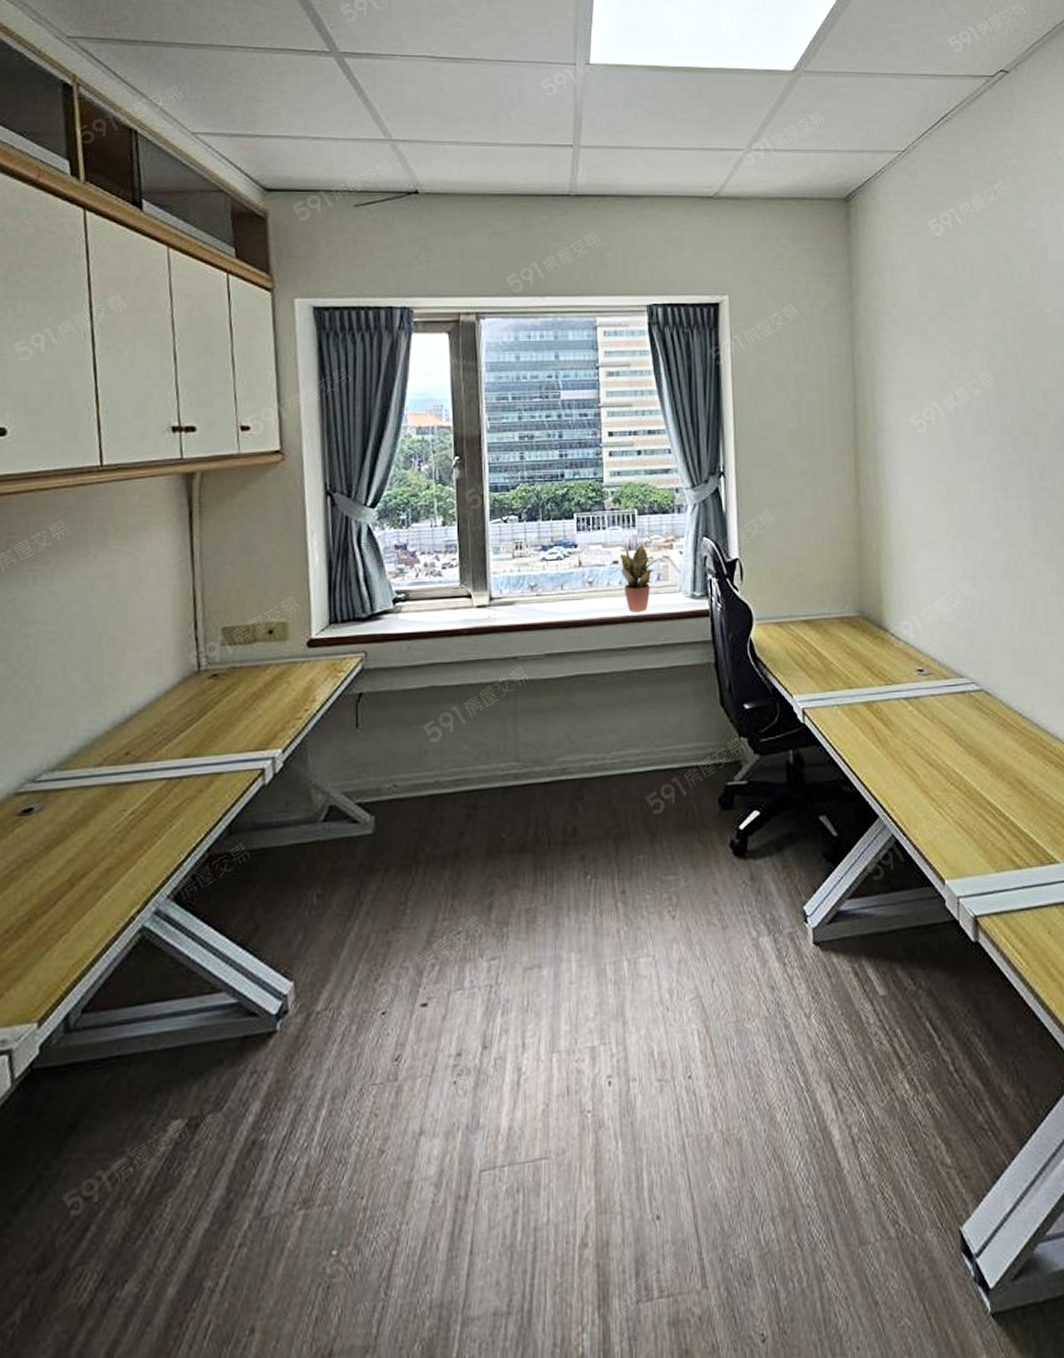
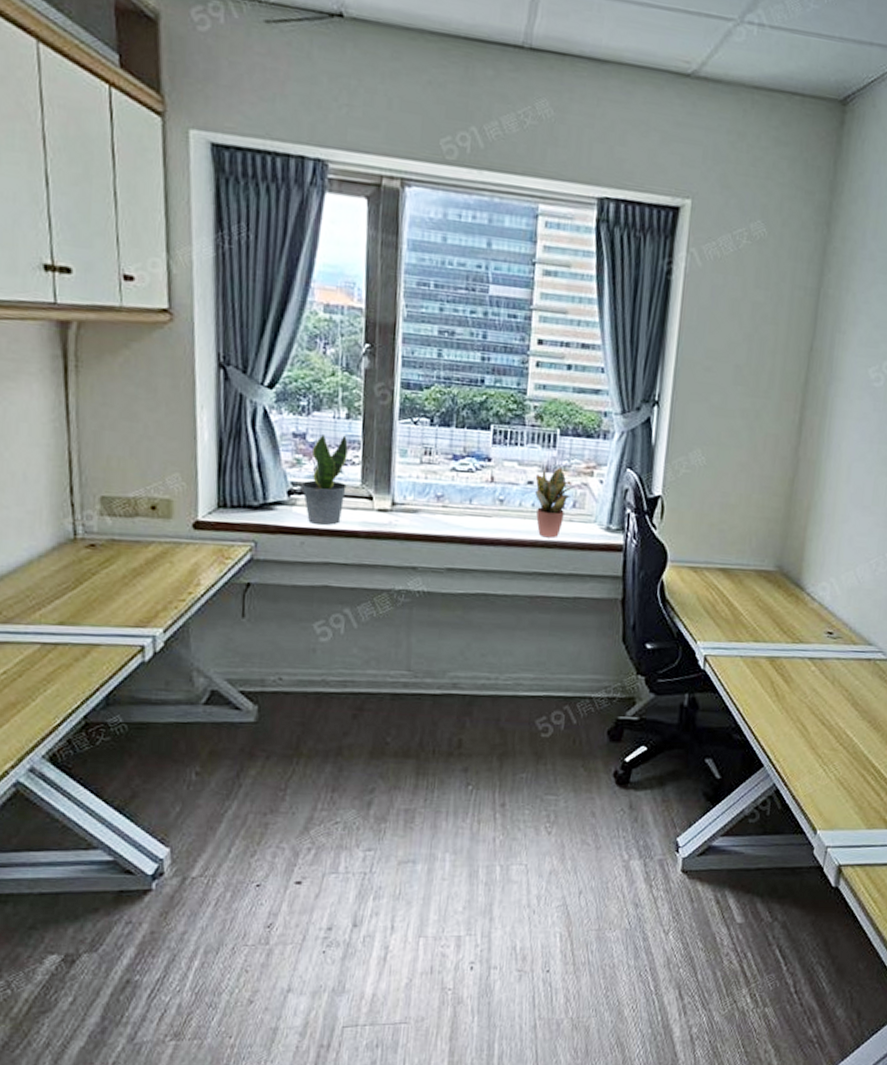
potted plant: none [405,541,447,629] -> present [301,435,348,526]

